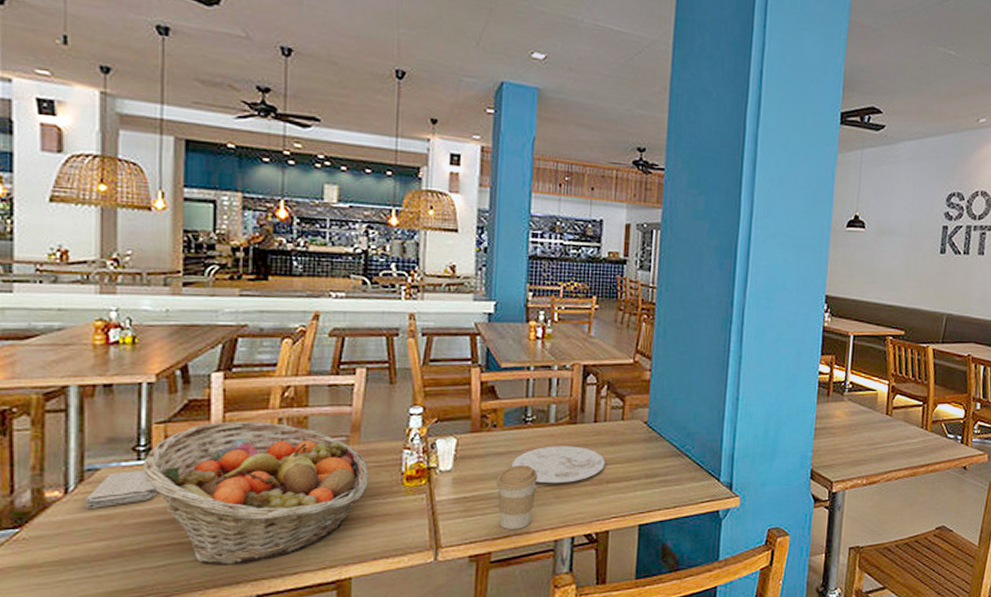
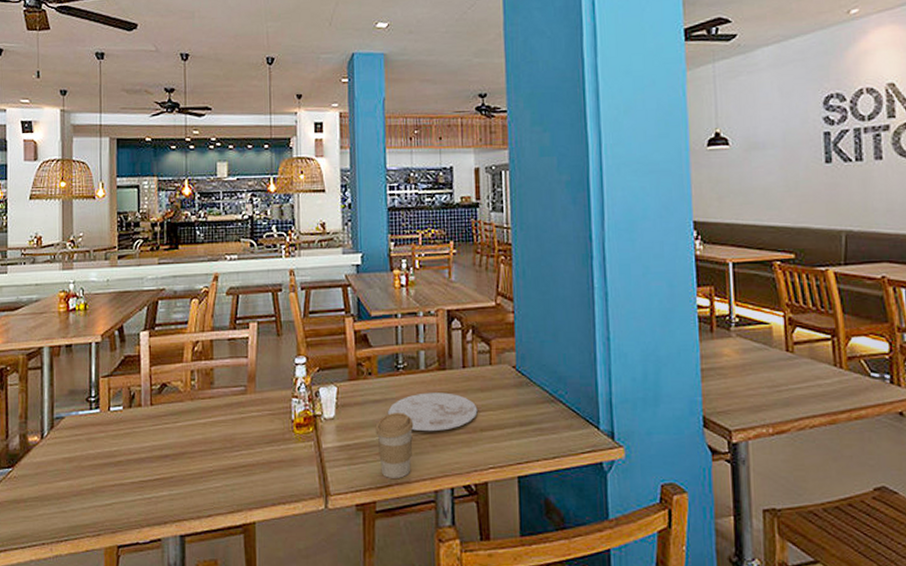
washcloth: present [86,470,159,510] -> none [55,418,105,453]
fruit basket: present [142,421,369,565] -> none [93,374,265,506]

